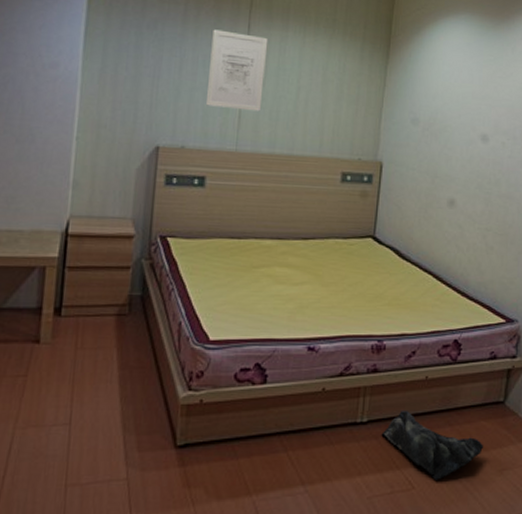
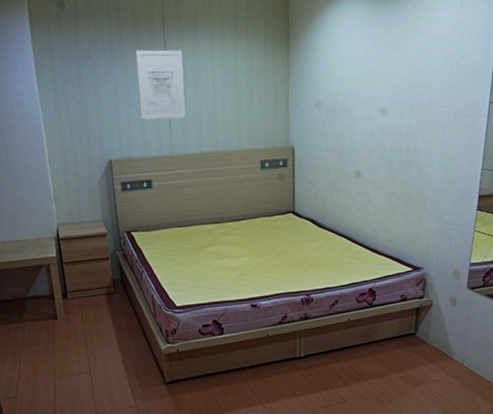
jacket: present [381,411,484,480] -> none [316,346,400,395]

